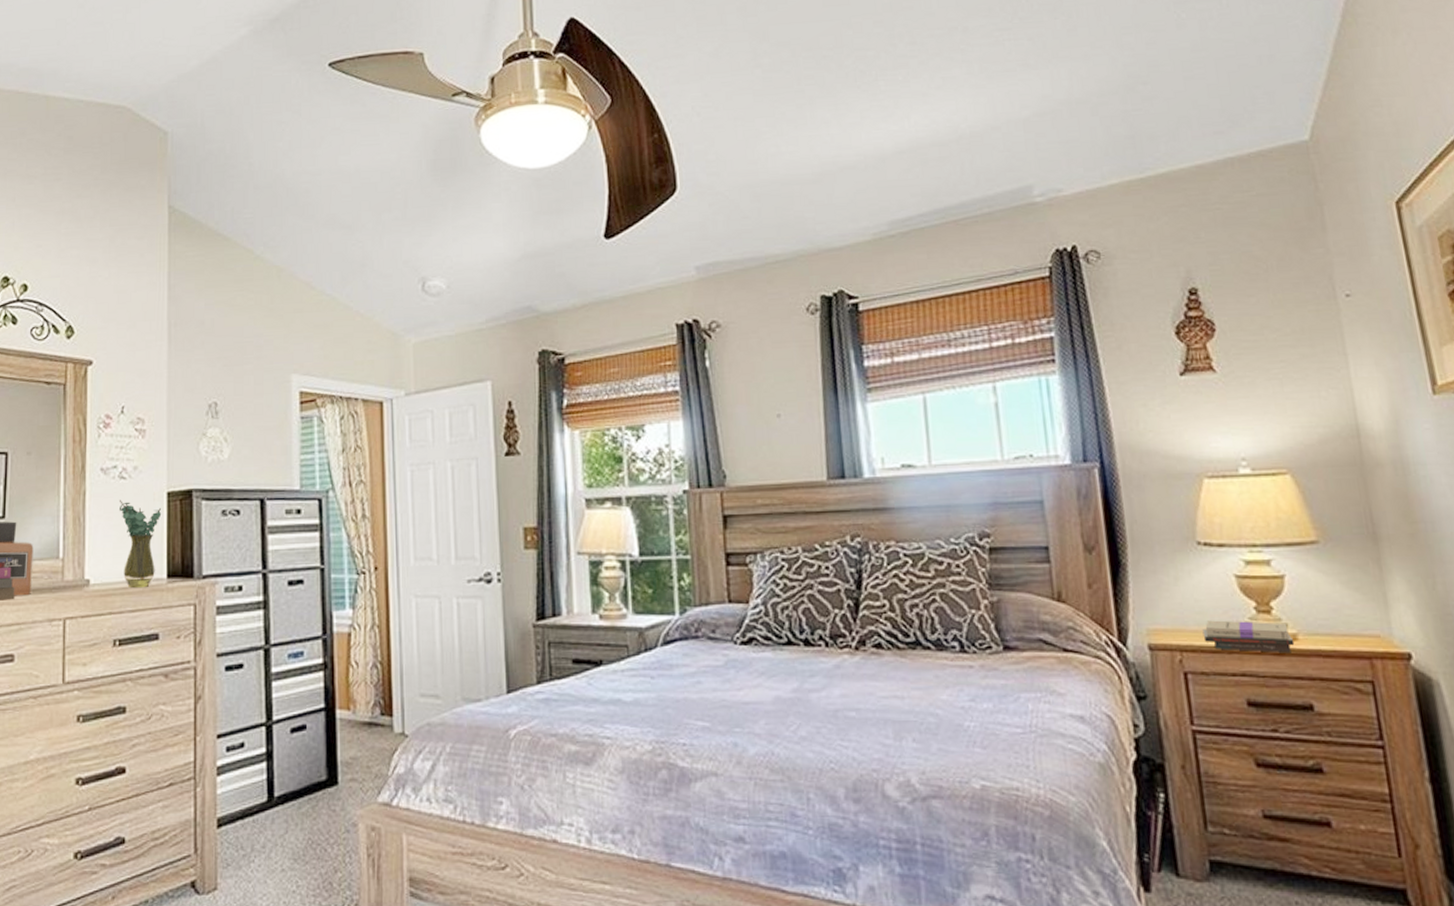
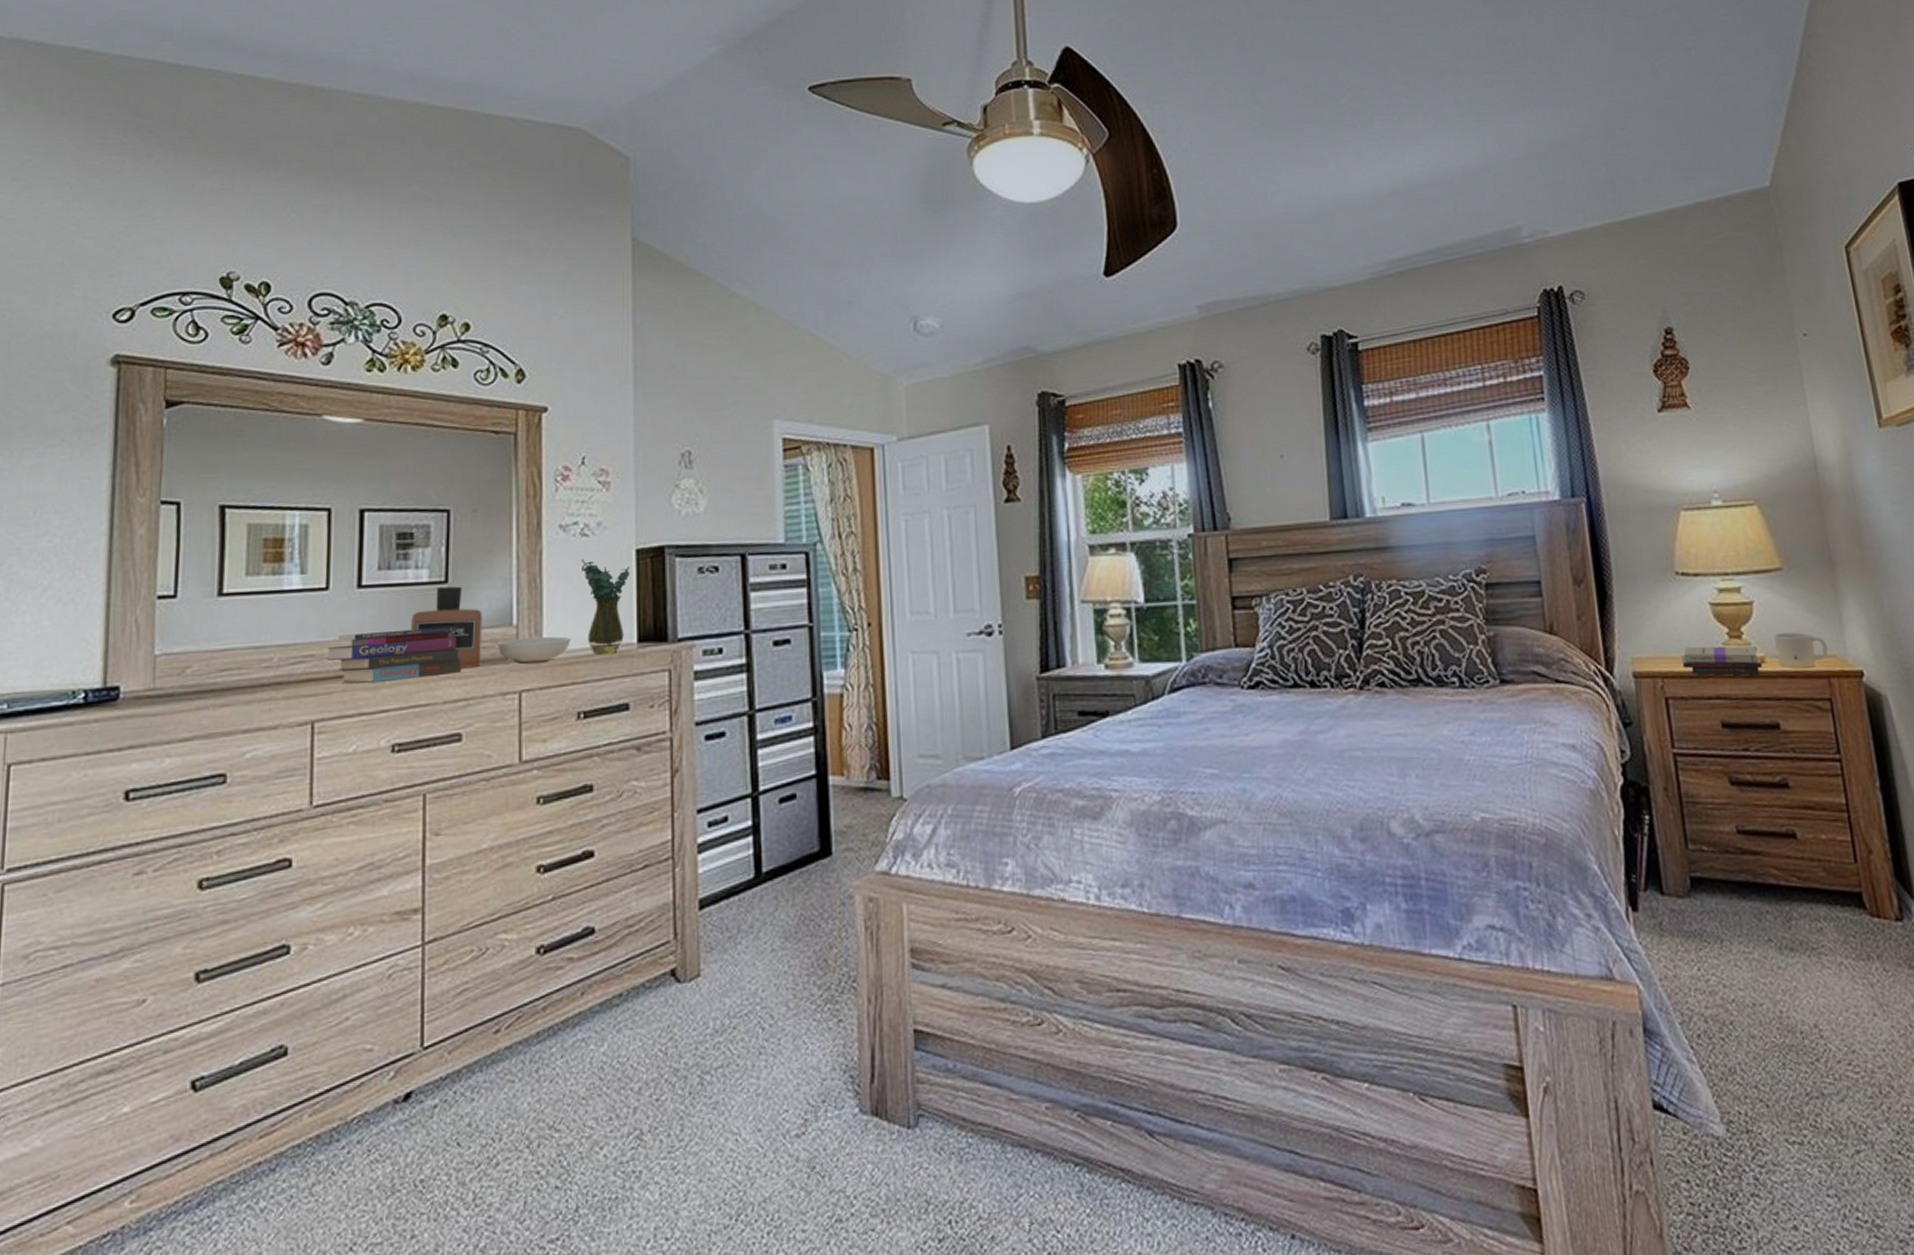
bowl: none [45,569,110,595] -> present [497,636,572,665]
mug: none [1307,609,1371,648] -> present [1773,632,1829,669]

